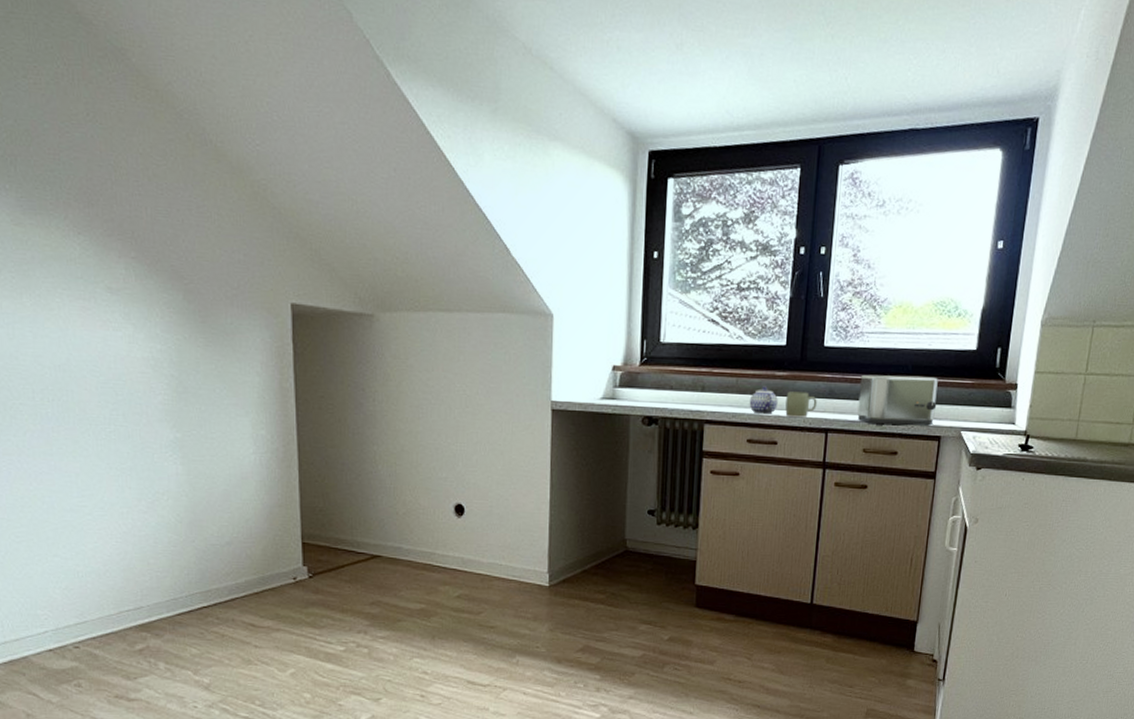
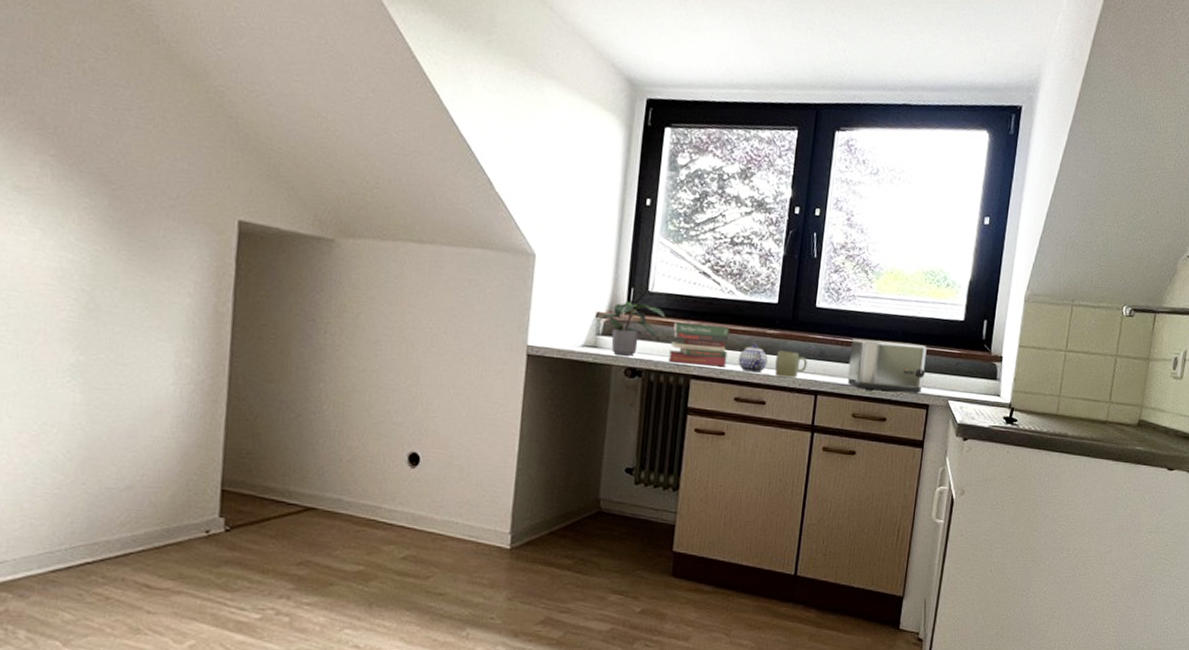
potted plant: none [614,353,678,405] -> present [598,301,666,356]
books: none [683,369,740,411] -> present [669,322,730,367]

